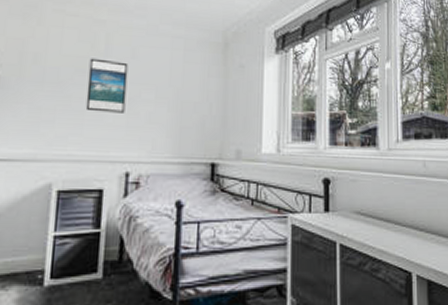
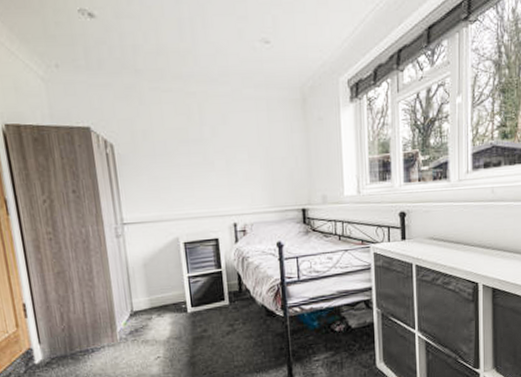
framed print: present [85,58,129,113] -> none [188,128,225,176]

